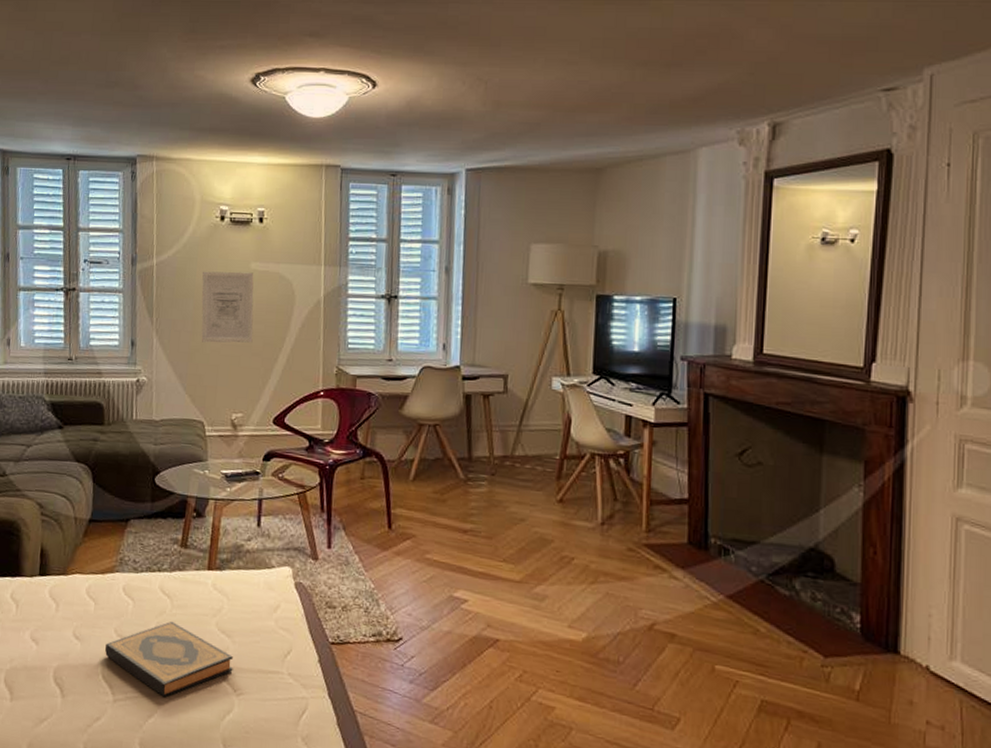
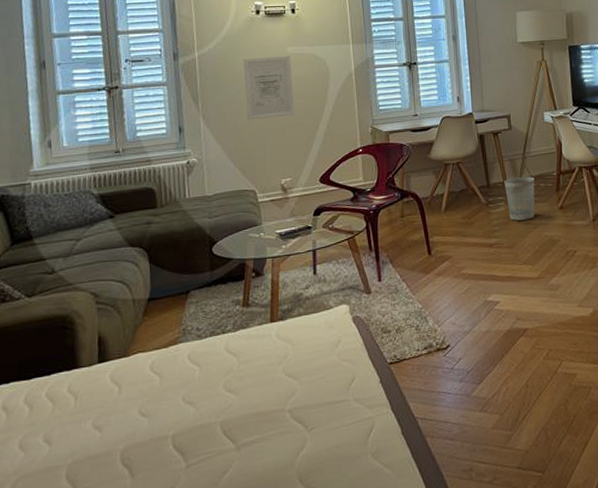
hardback book: present [105,622,233,697] -> none [174,377,303,451]
wastebasket: none [490,453,530,509] -> present [504,176,535,221]

